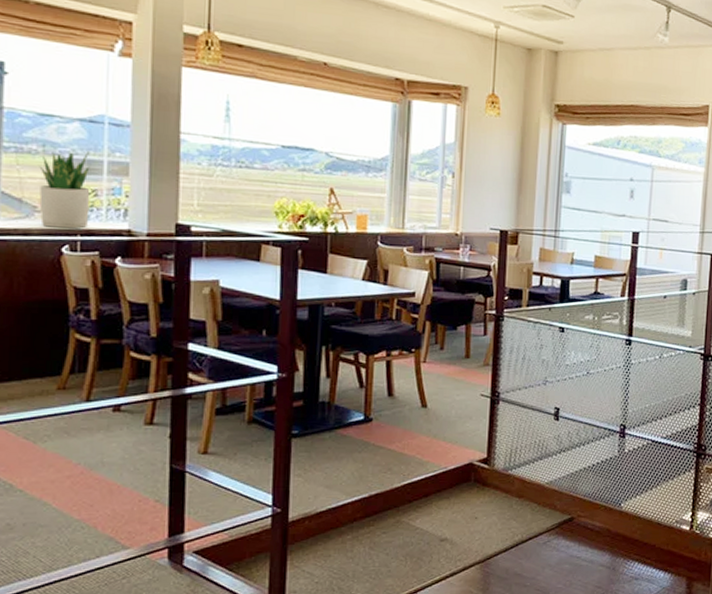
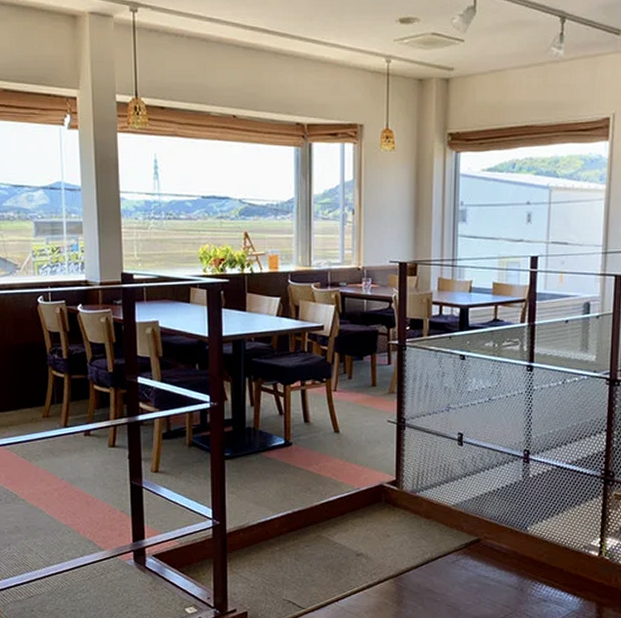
planter: present [39,149,90,229] -> none [16,214,56,282]

